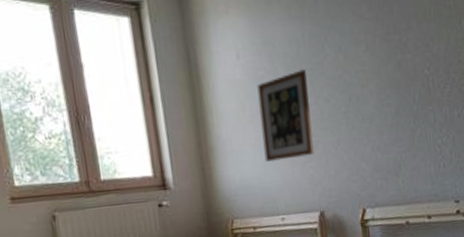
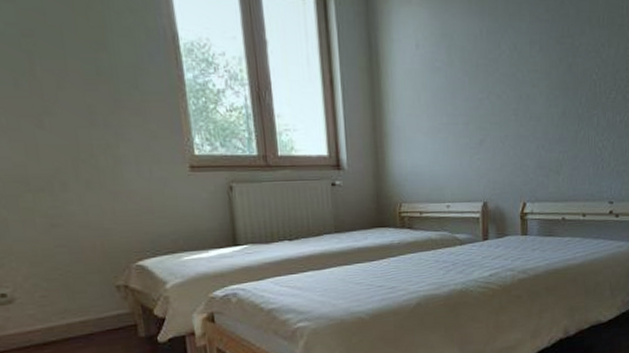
wall art: present [257,68,314,162] -> none [433,63,483,152]

